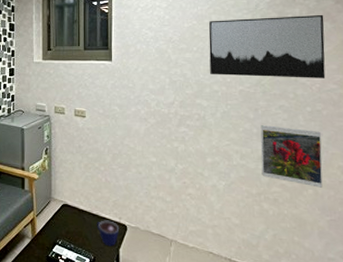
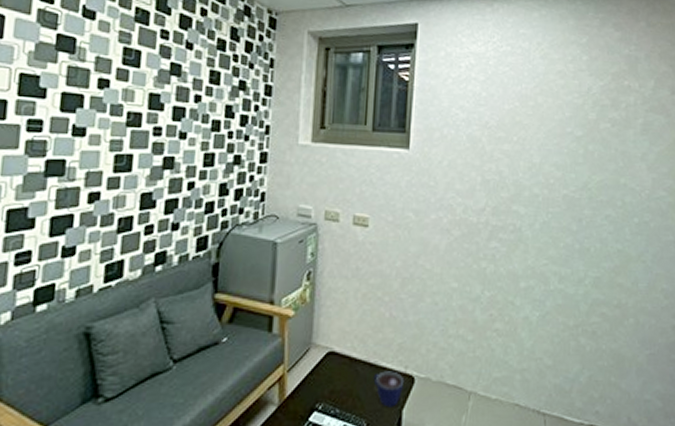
wall art: present [208,14,326,78] -> none [531,103,659,184]
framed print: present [260,125,323,188] -> none [581,239,648,316]

